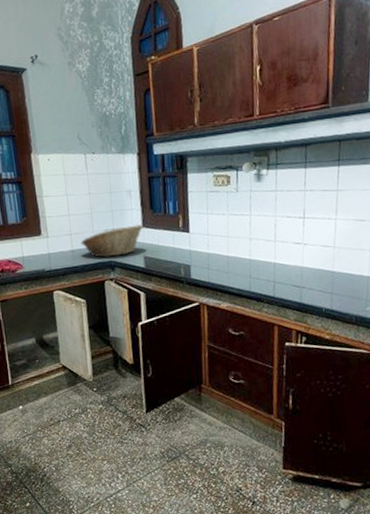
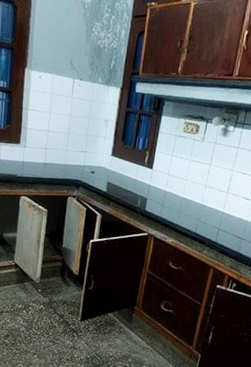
fruit basket: present [80,224,143,257] -> none [53,150,112,177]

